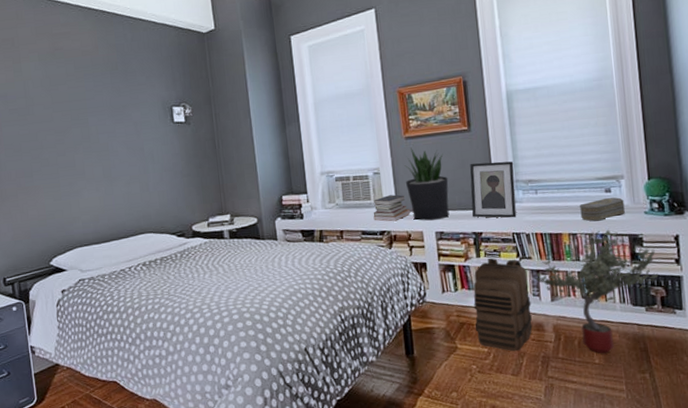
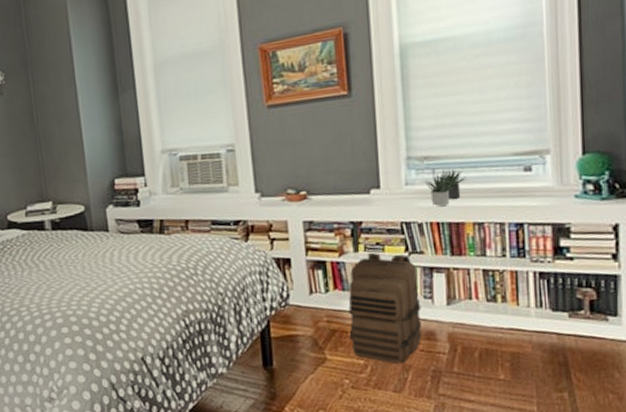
books: present [373,194,411,222] -> none [226,176,272,210]
planter: present [404,148,450,221] -> none [266,118,321,209]
picture frame: present [470,161,517,218] -> none [349,133,407,204]
succulent plant: none [529,189,563,221] -> present [424,168,468,207]
potted tree: present [534,229,658,354] -> none [427,217,588,369]
decorative box: present [580,197,625,222] -> none [489,177,549,208]

